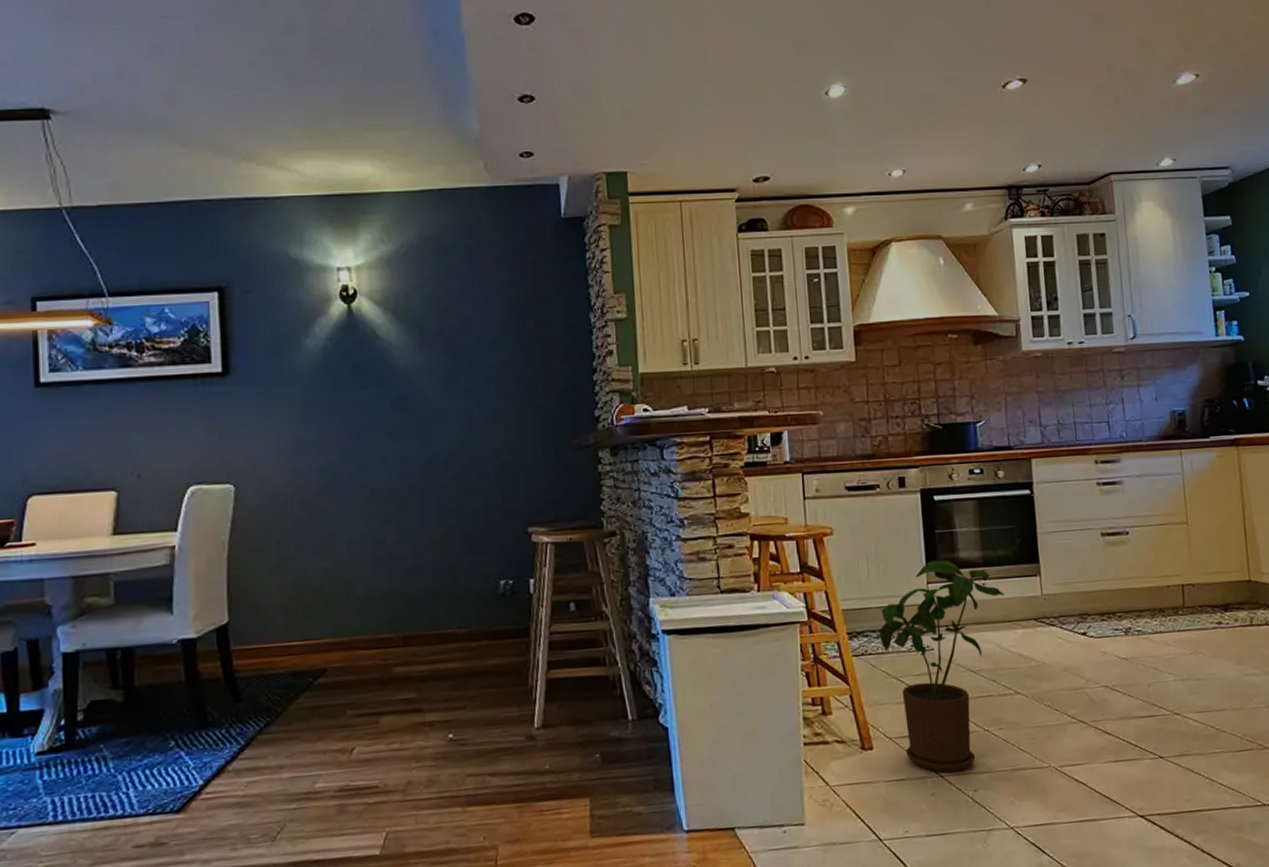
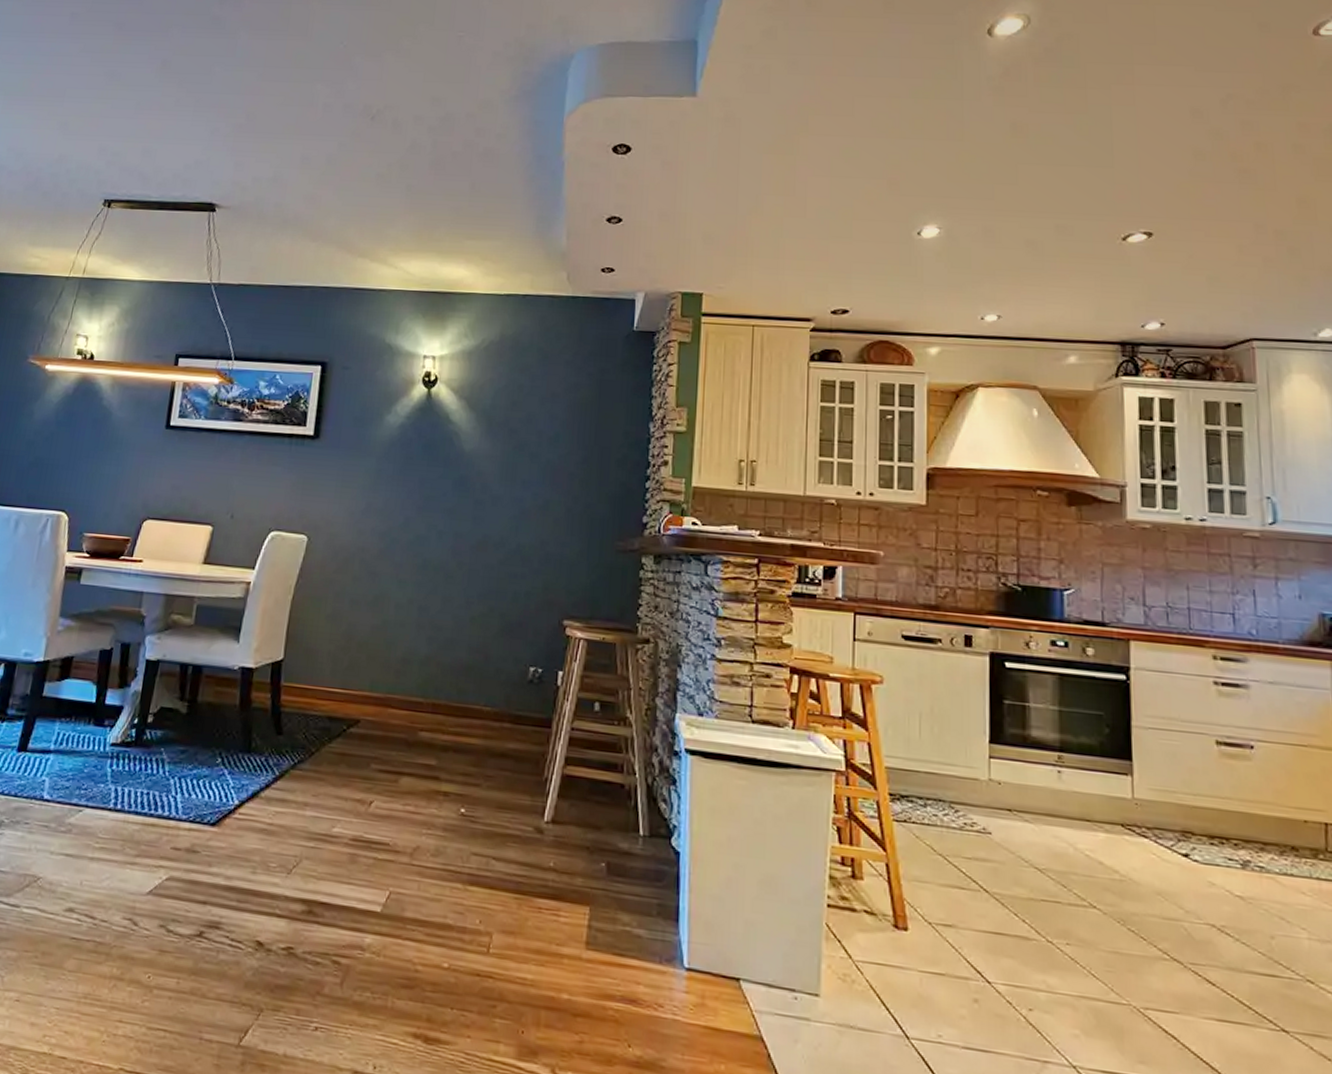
house plant: present [878,560,1004,773] -> none [926,733,1084,982]

